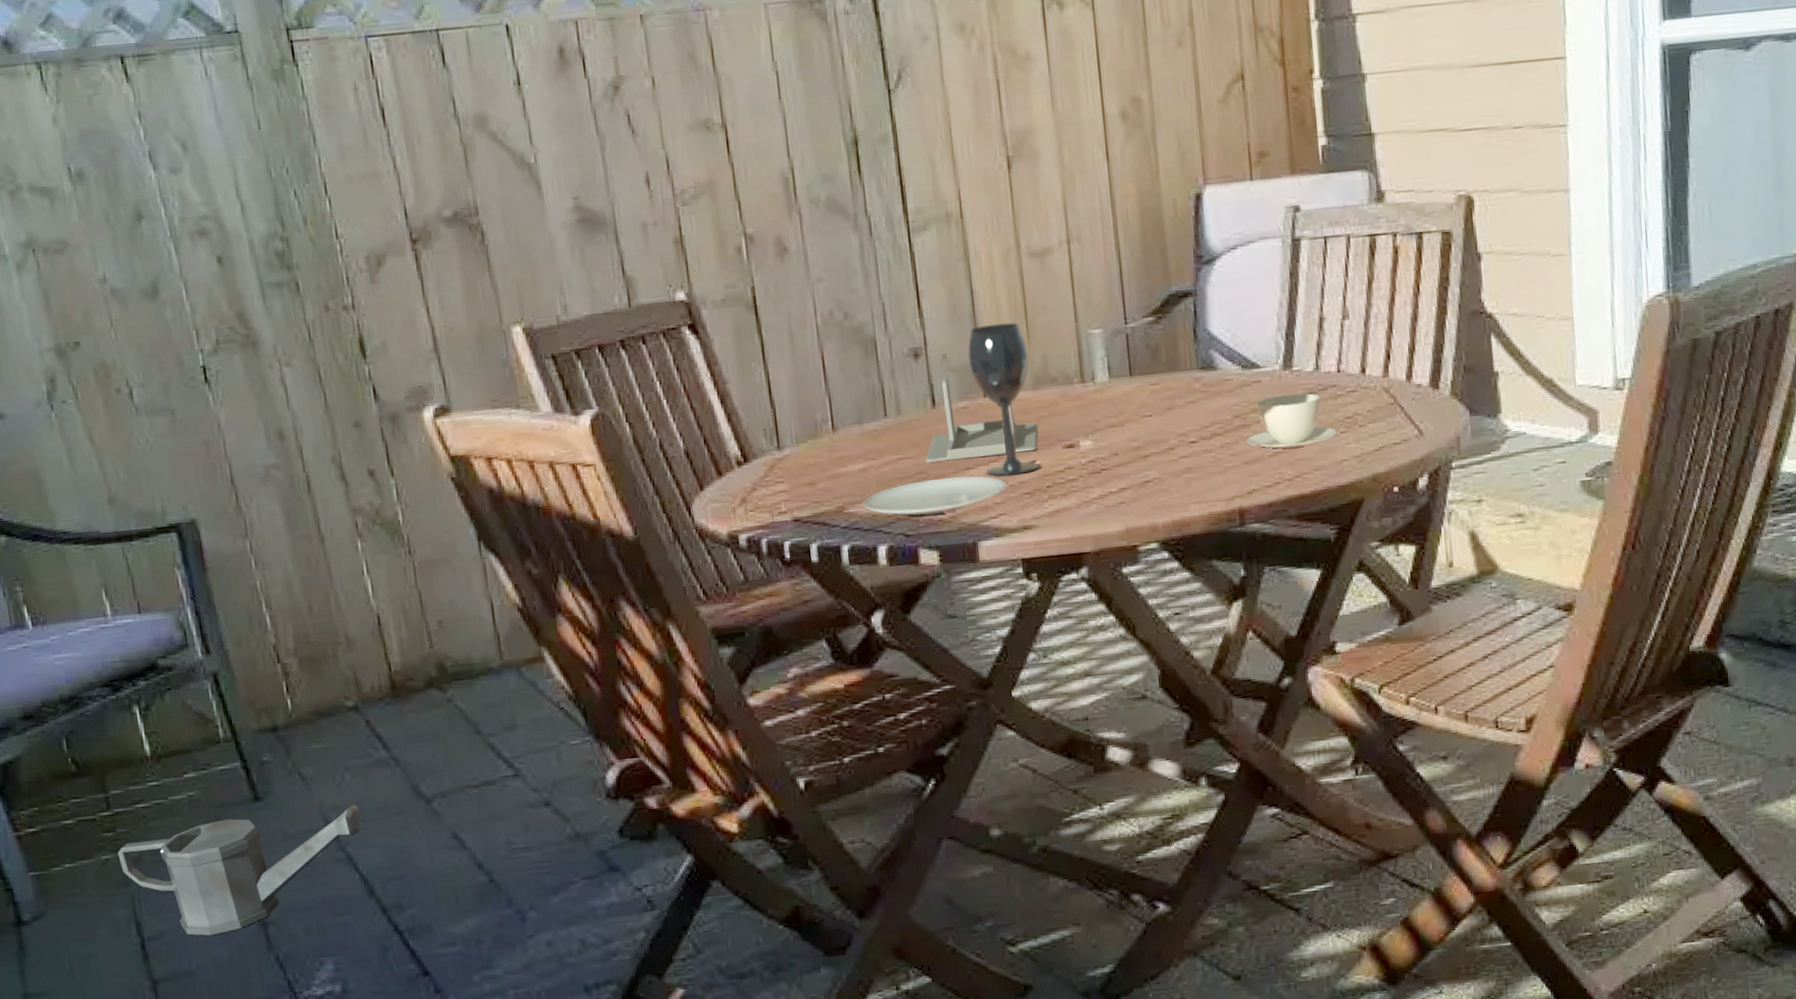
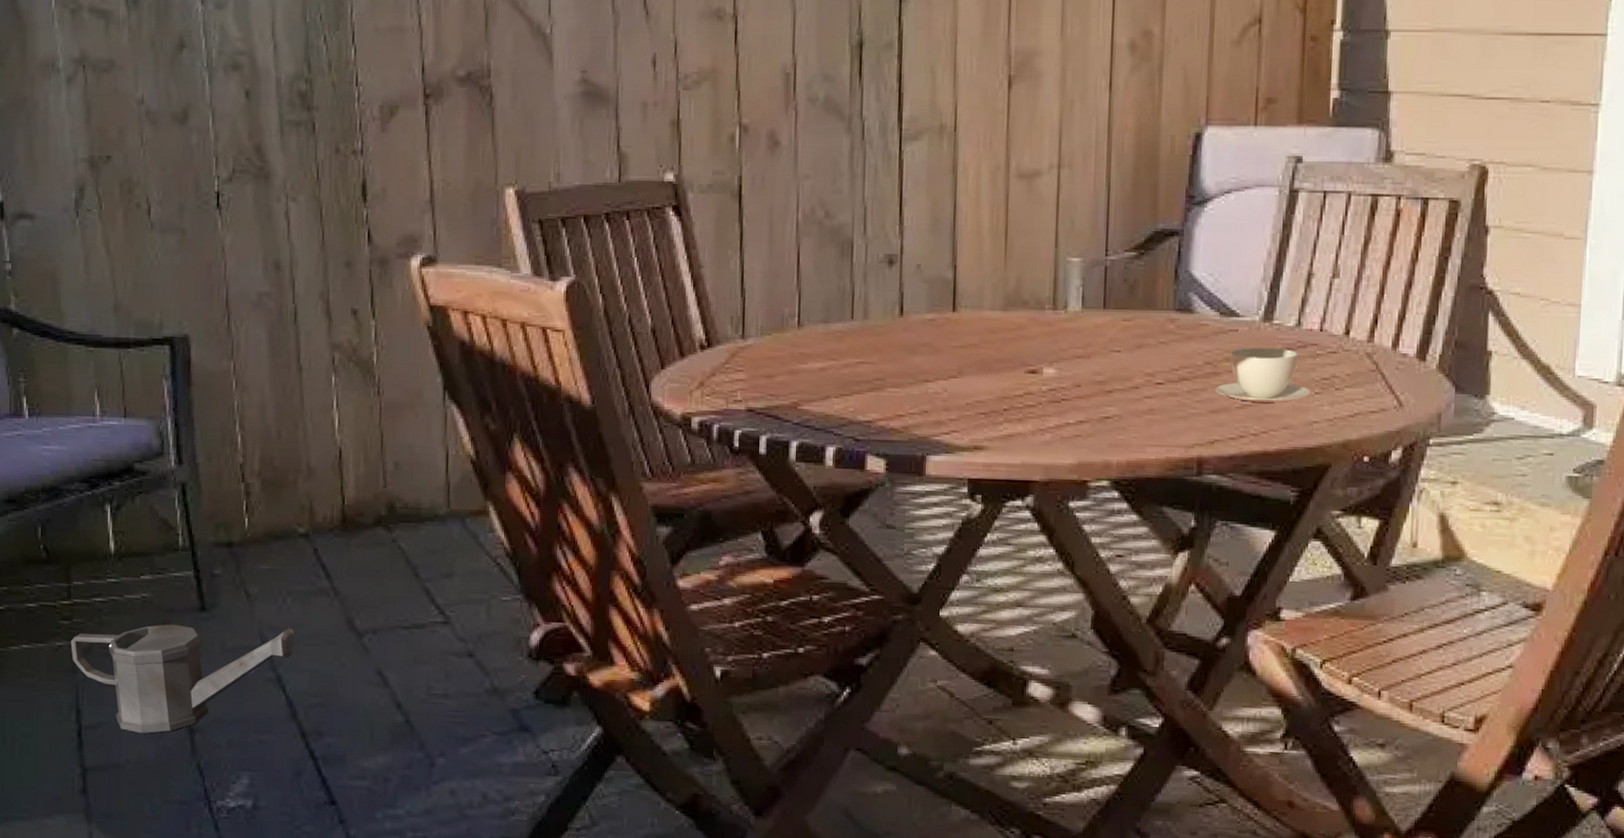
plate: present [862,476,1007,516] -> none [817,387,963,423]
napkin holder: present [925,378,1039,463] -> none [885,288,1003,372]
wine glass: present [968,322,1040,476] -> none [942,240,1004,393]

